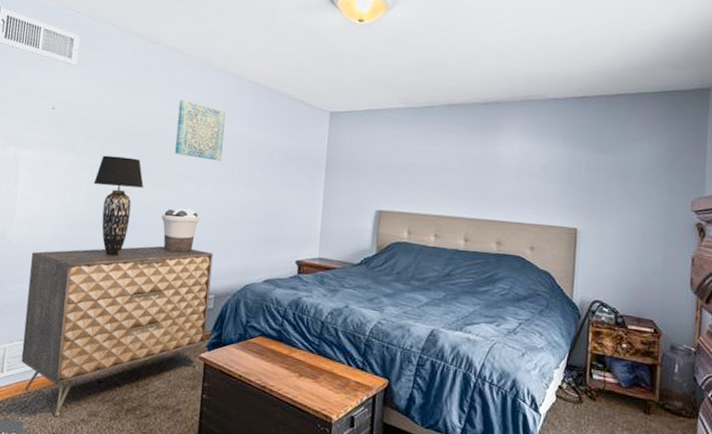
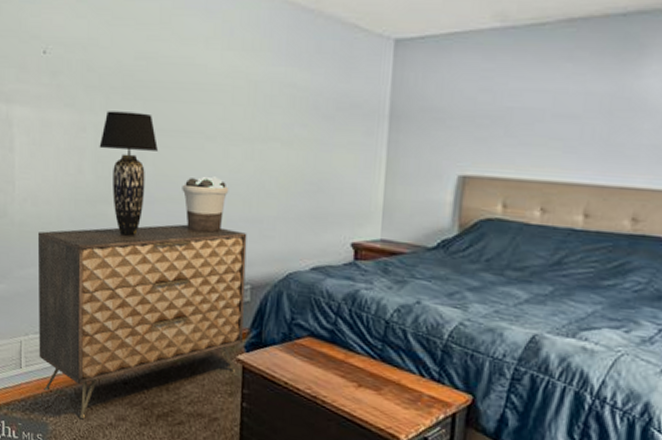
wall art: present [174,100,226,161] -> none [192,32,255,114]

